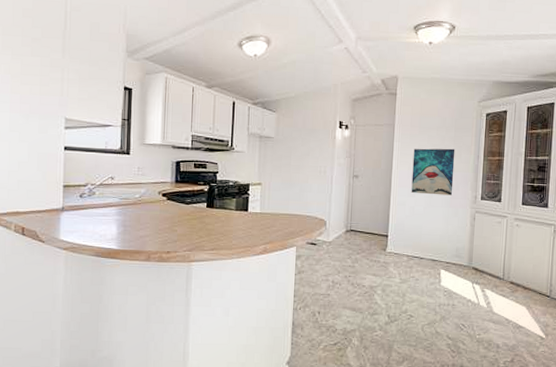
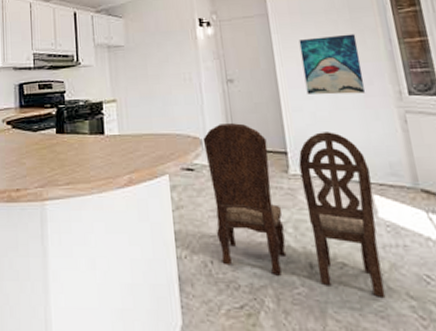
dining chair: none [325,210,442,338] -> present [202,123,386,297]

